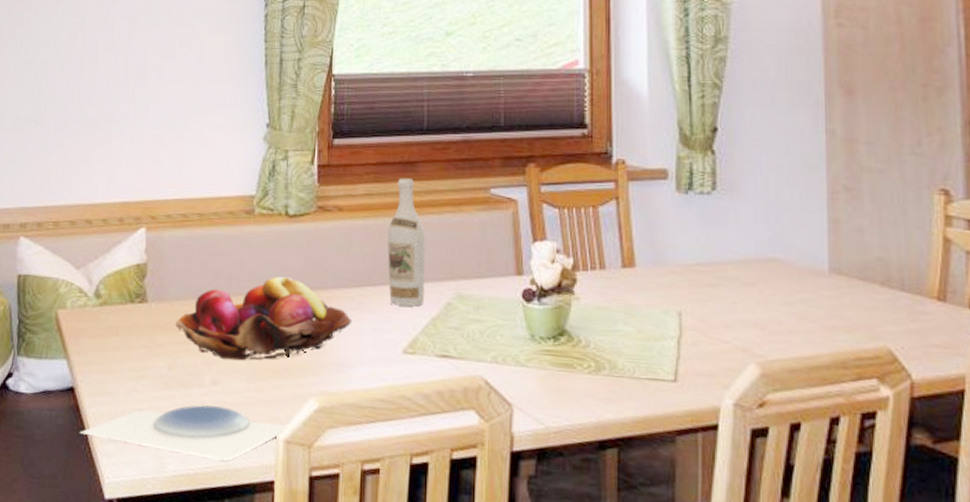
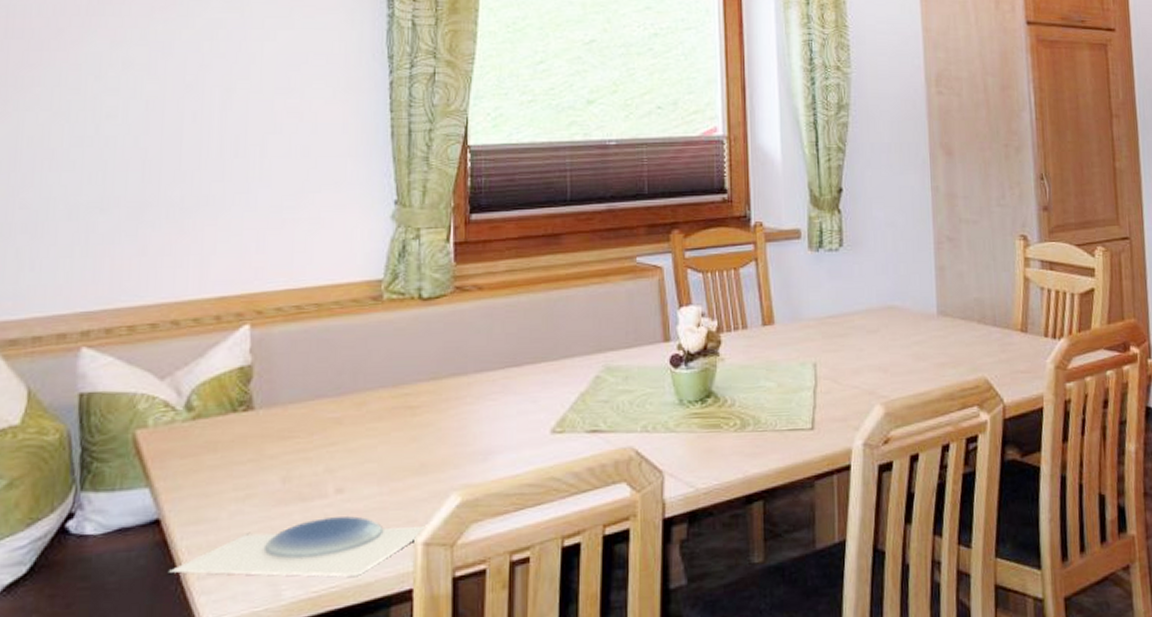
fruit basket: present [175,277,353,361] -> none [289,366,497,464]
wine bottle: present [387,178,426,307] -> none [532,251,572,384]

